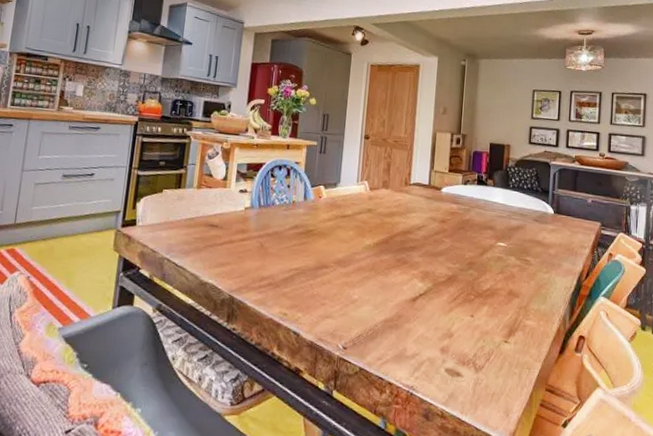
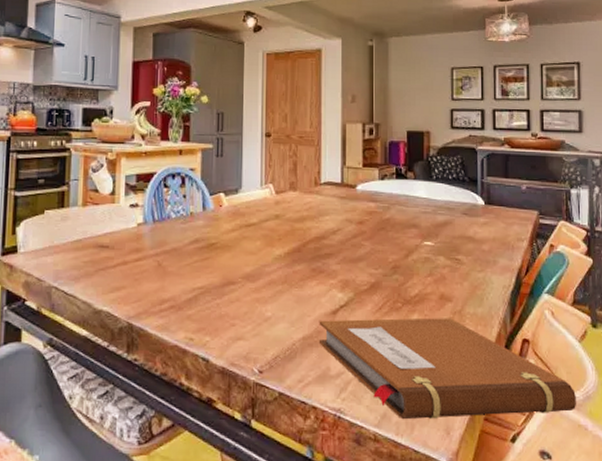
notebook: none [398,305,623,404] -> present [318,318,576,420]

